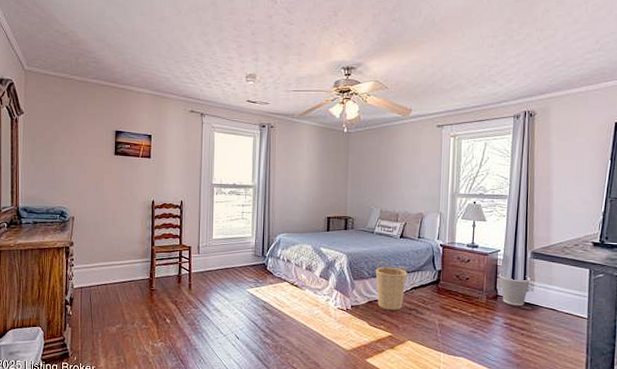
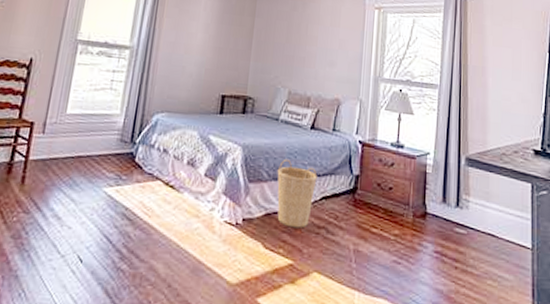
wastebasket: present [499,273,531,306] -> none [428,182,466,228]

